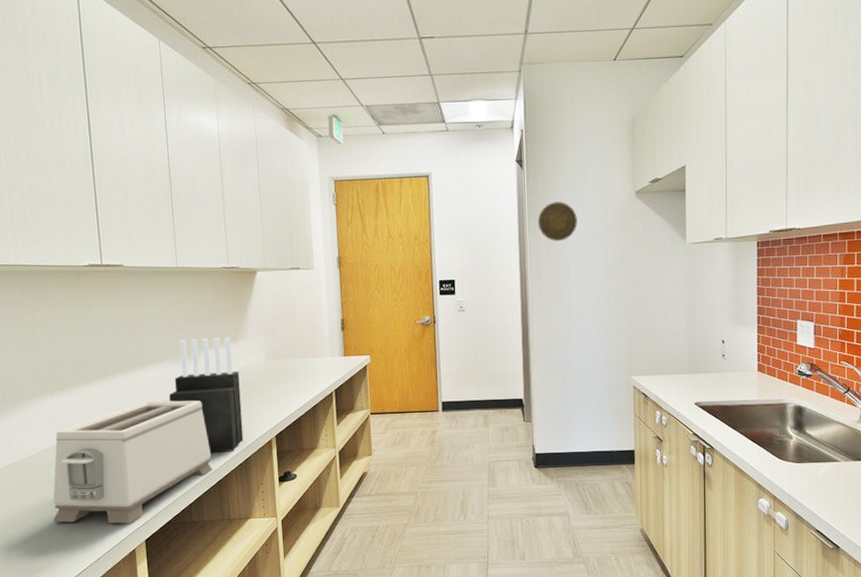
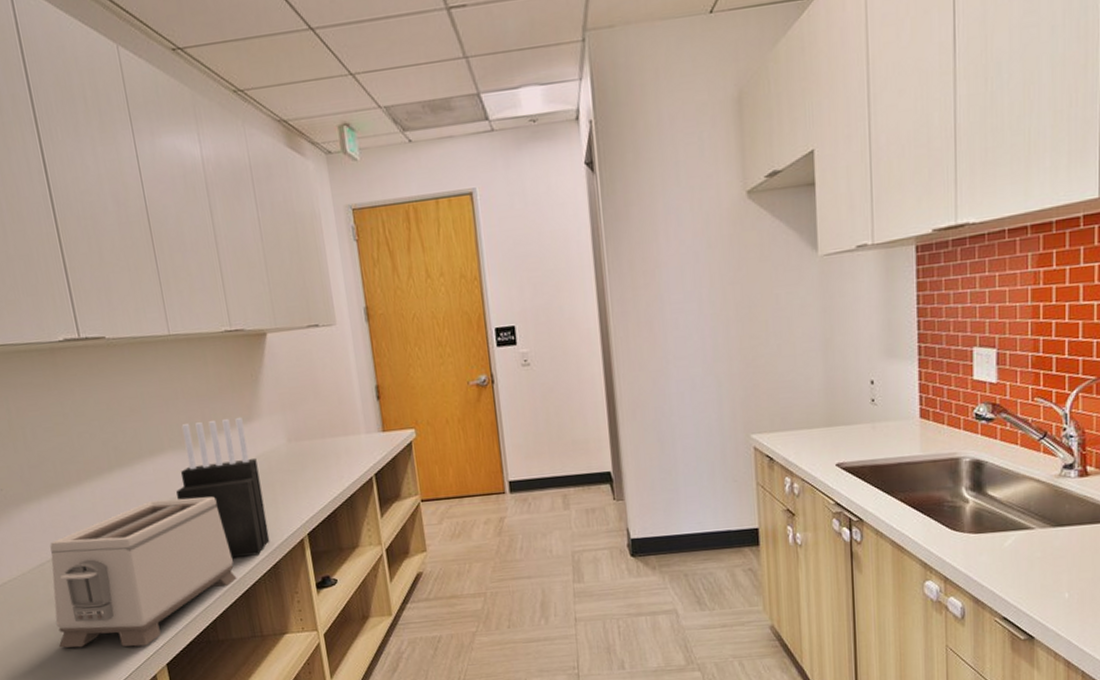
decorative plate: present [537,202,578,241] -> none [617,213,671,266]

